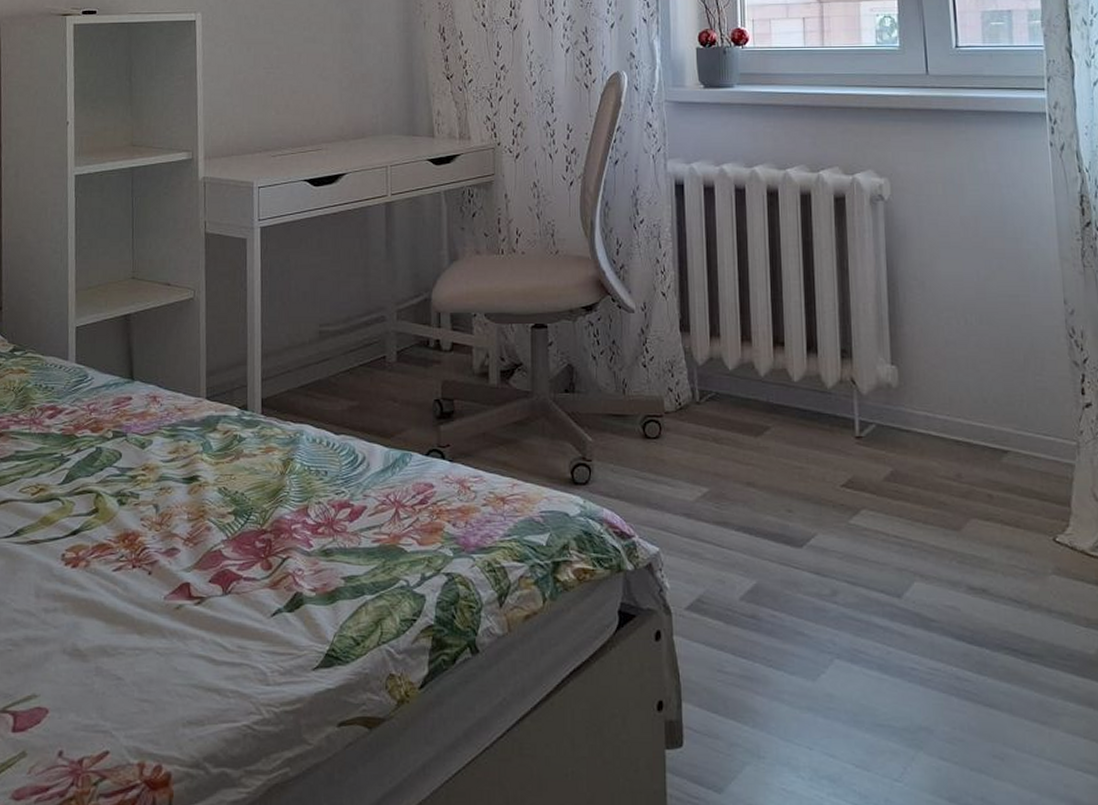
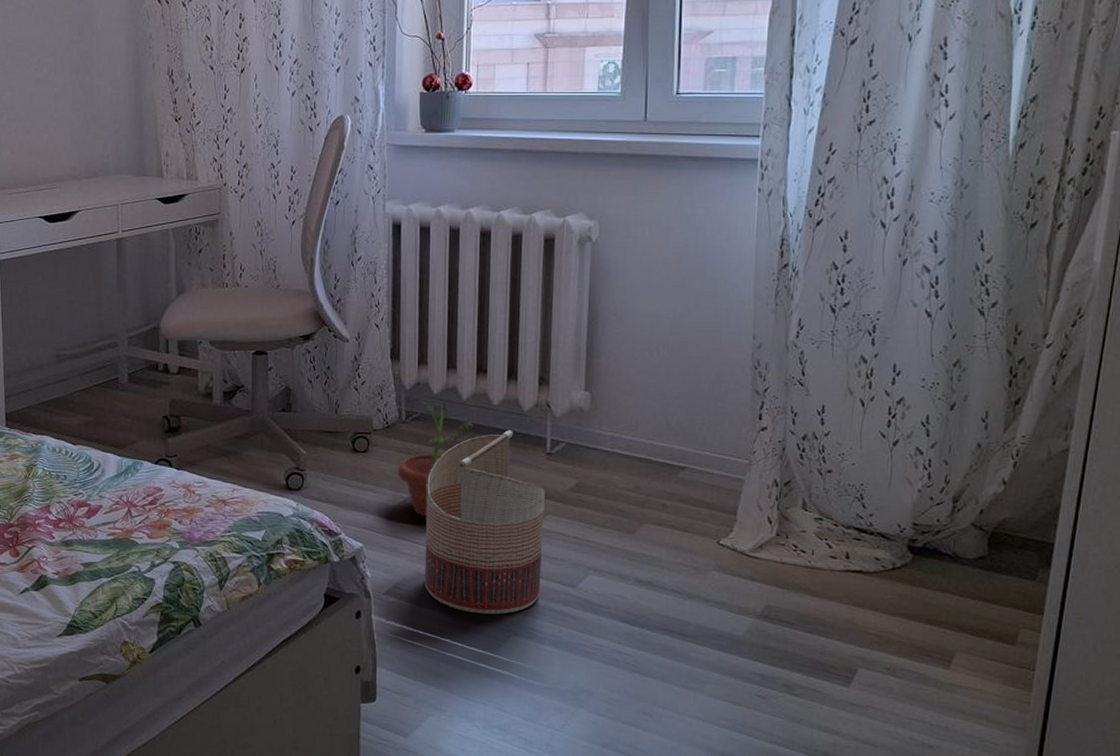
potted plant: none [694,378,774,514] -> present [398,401,473,517]
basket: none [727,411,862,633] -> present [425,430,545,615]

